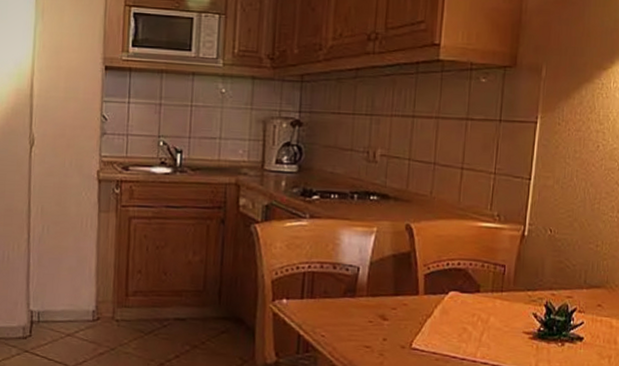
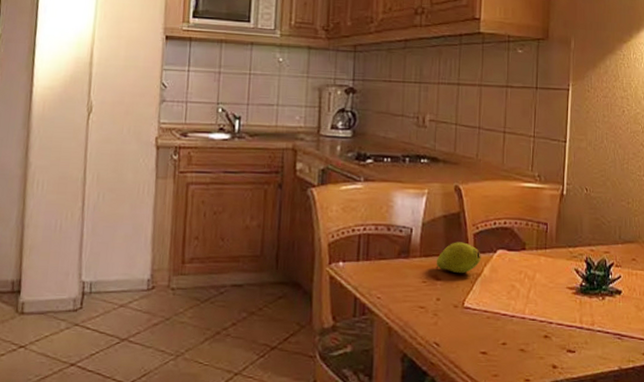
fruit: none [383,282,432,315] -> present [436,242,481,274]

